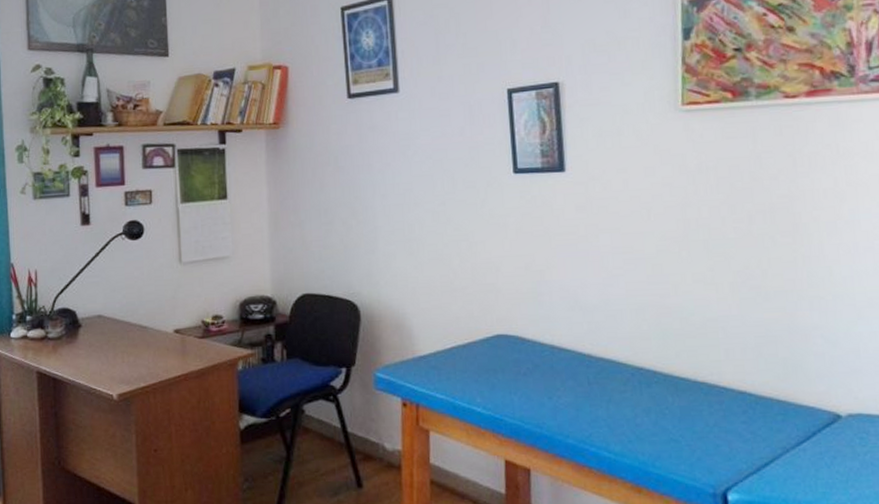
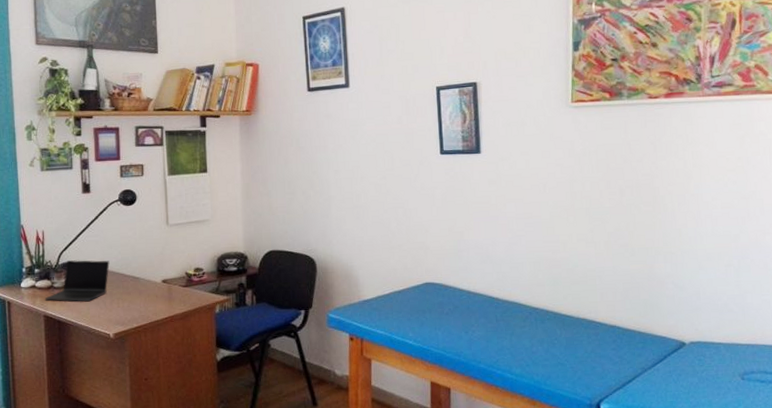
laptop computer: none [37,305,113,356] -> present [44,260,110,302]

